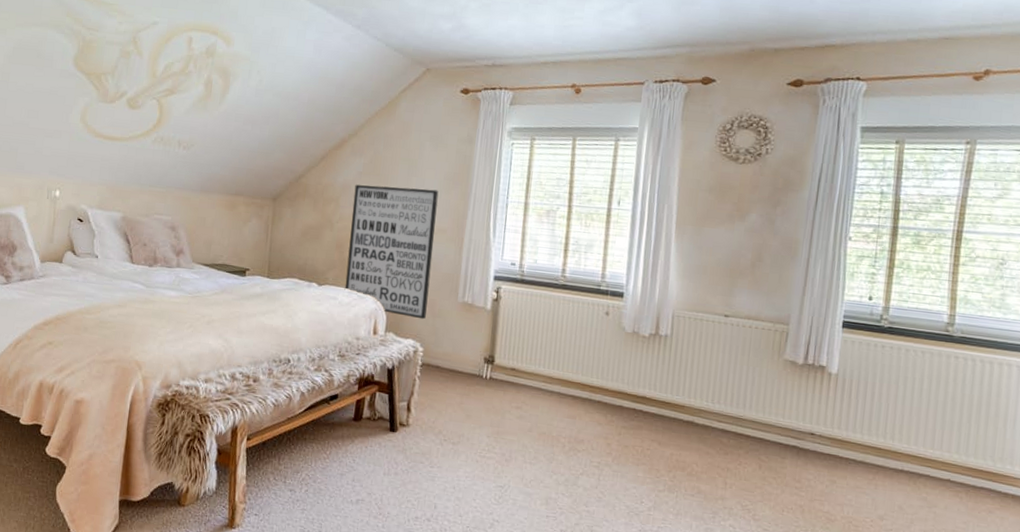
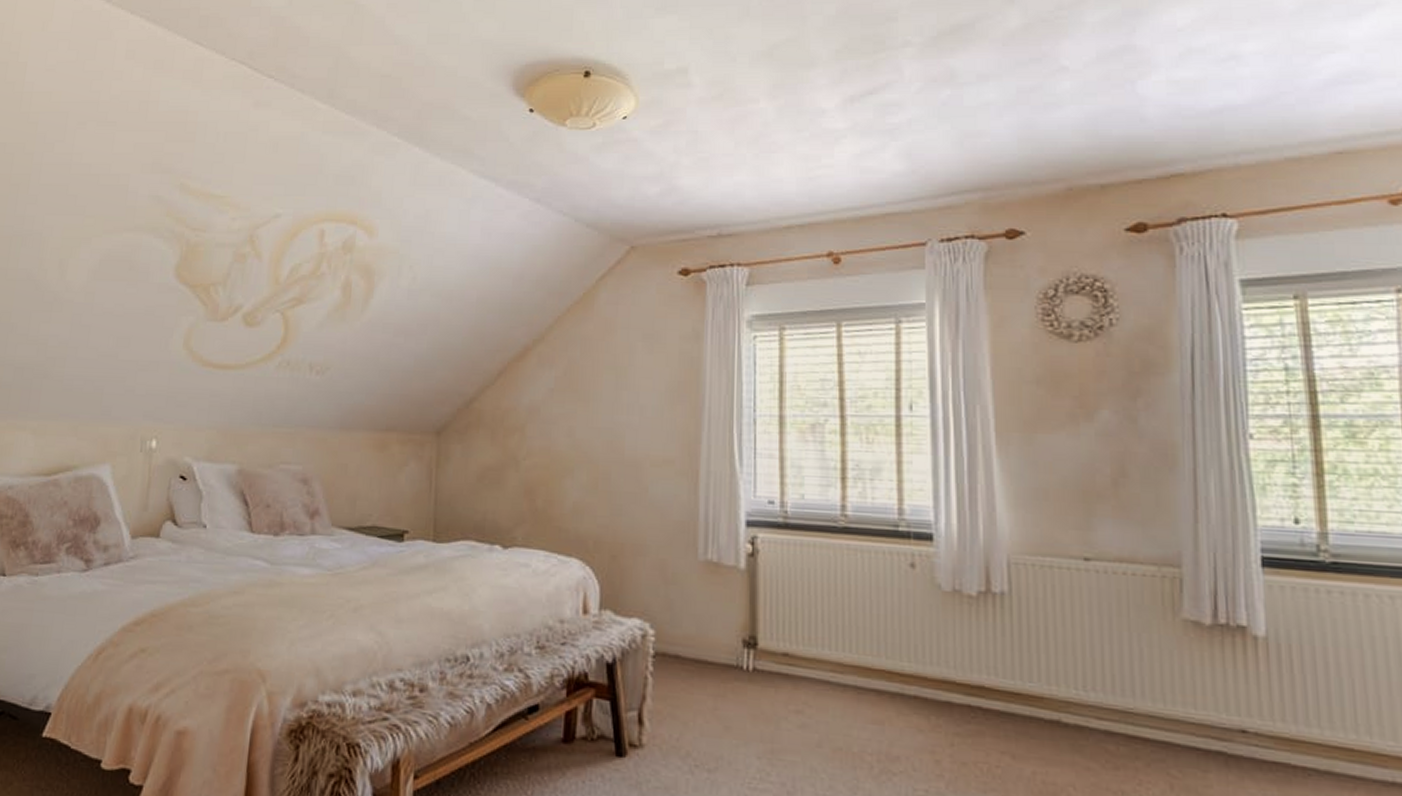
wall art: present [344,184,439,320] -> none [539,405,659,589]

